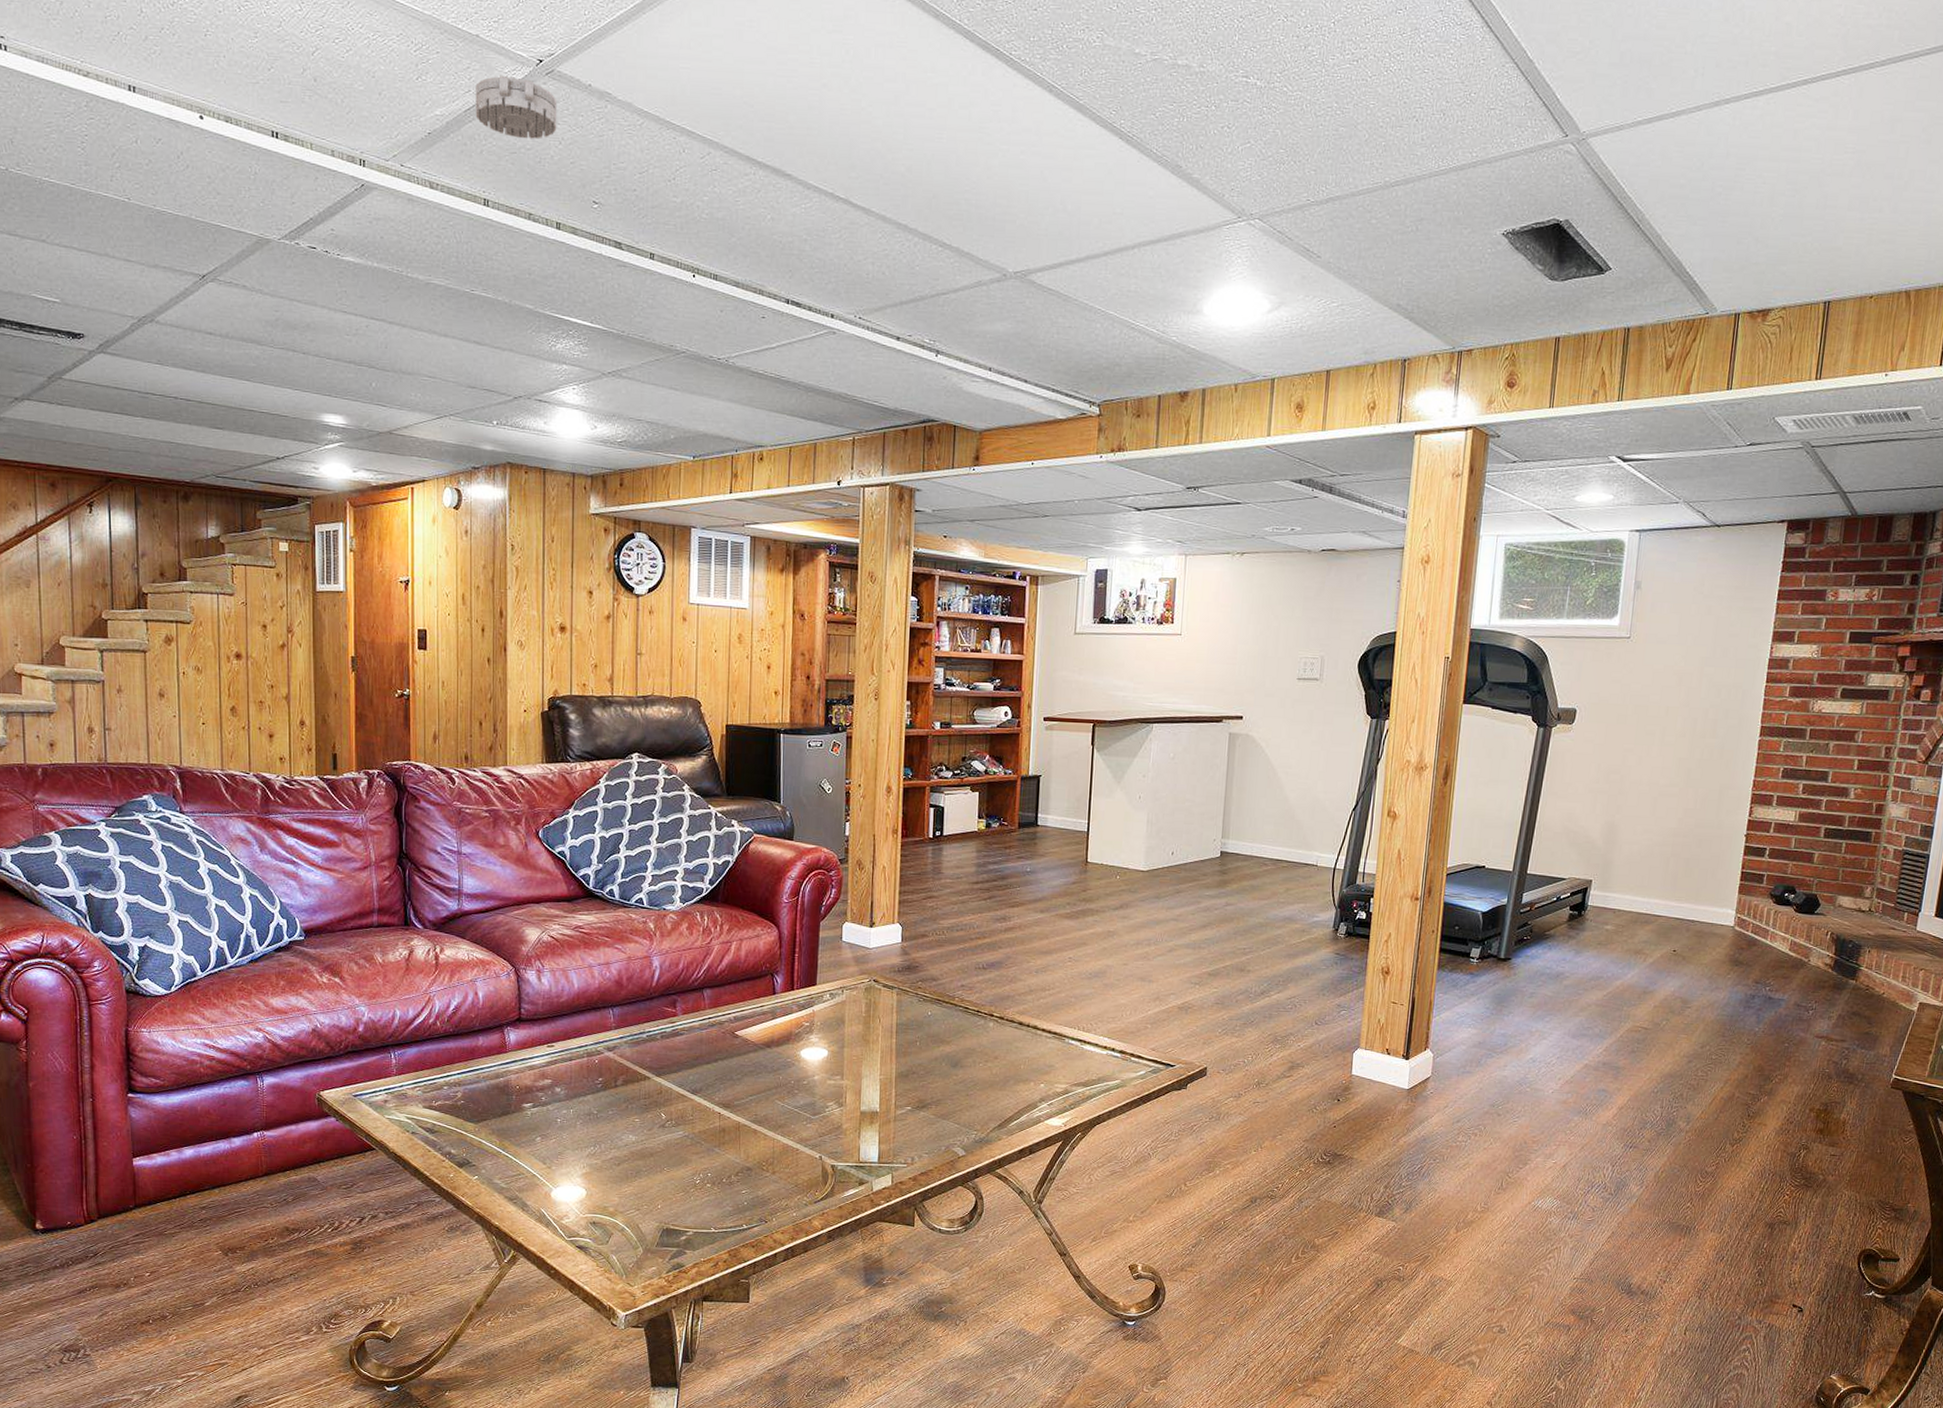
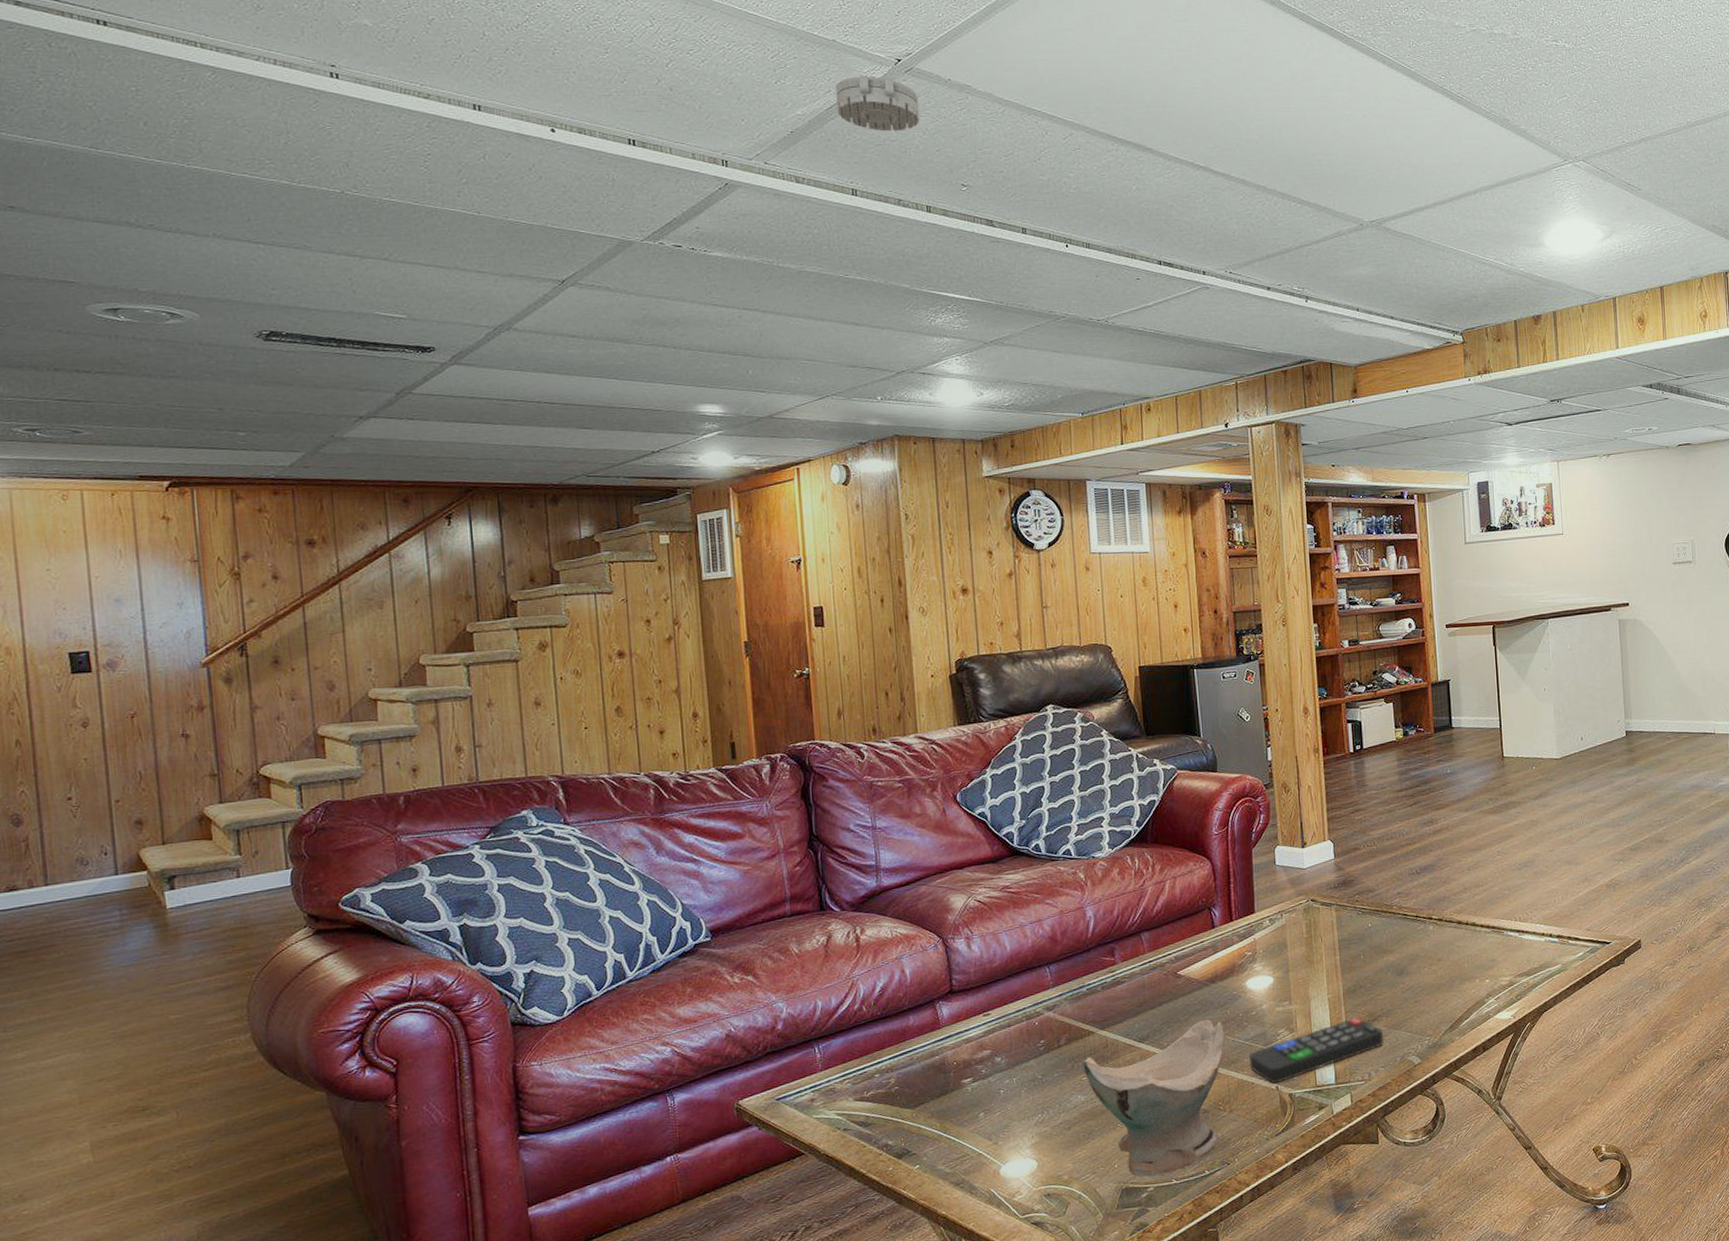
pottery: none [637,1081,775,1222] -> present [1083,1019,1225,1177]
remote control: none [796,1102,931,1153] -> present [1249,1018,1385,1084]

